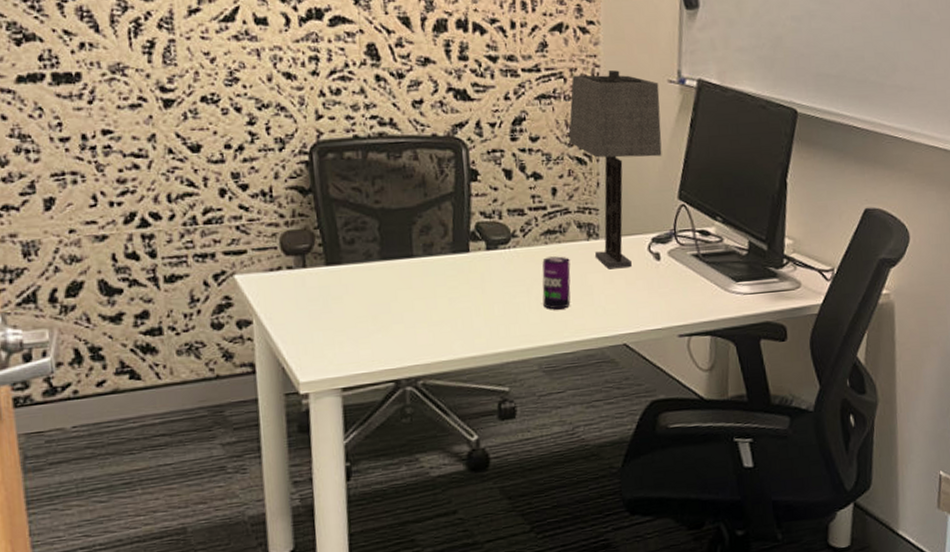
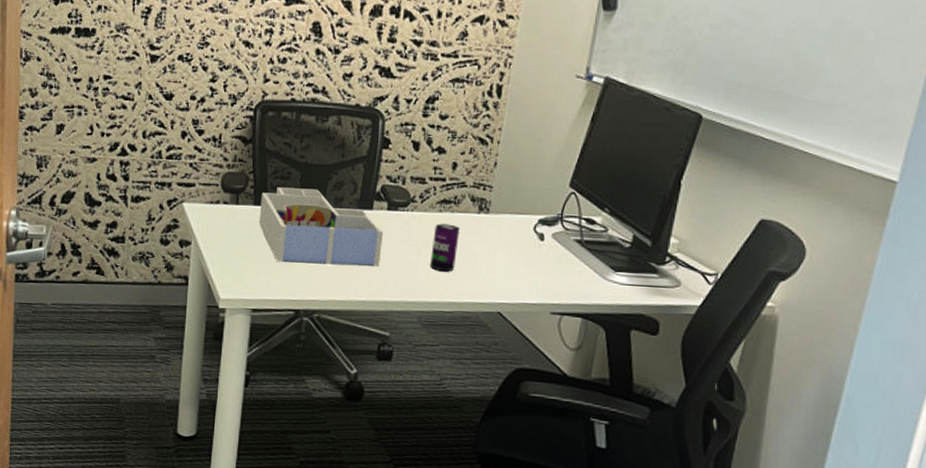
desk organizer: none [333,237,487,329] -> present [259,187,384,268]
table lamp: present [568,70,662,268] -> none [475,62,566,244]

